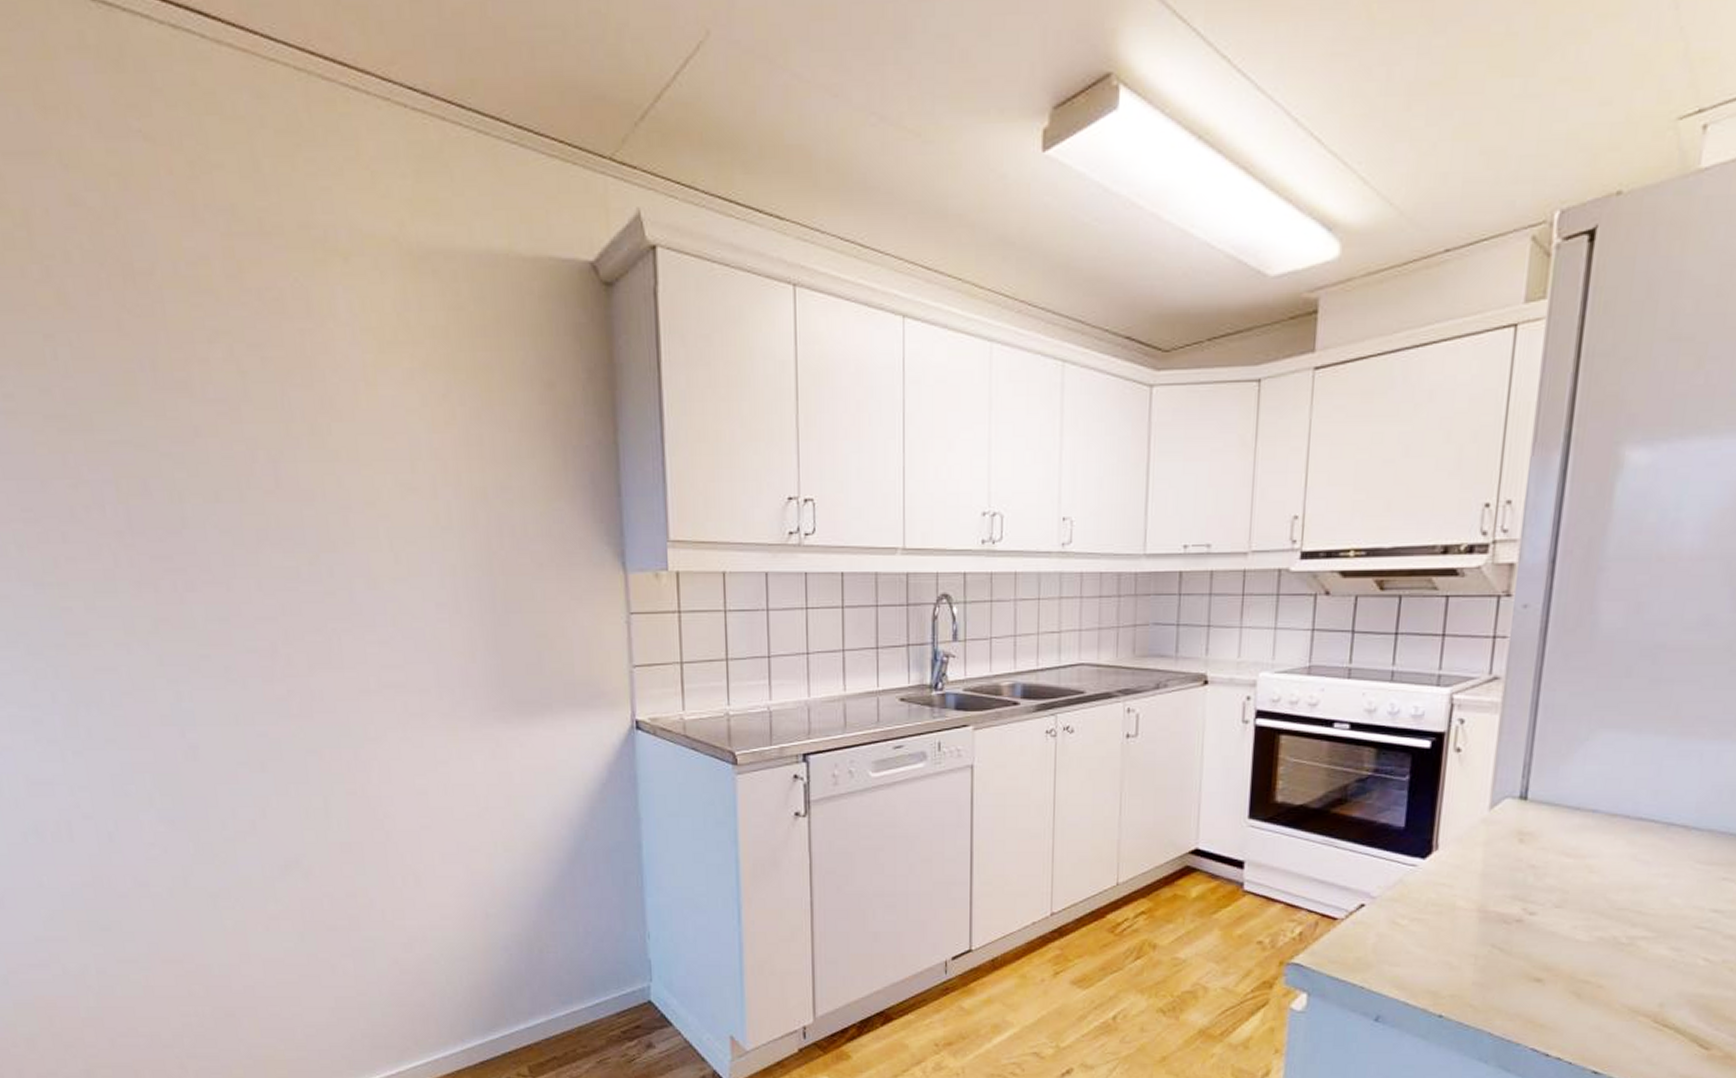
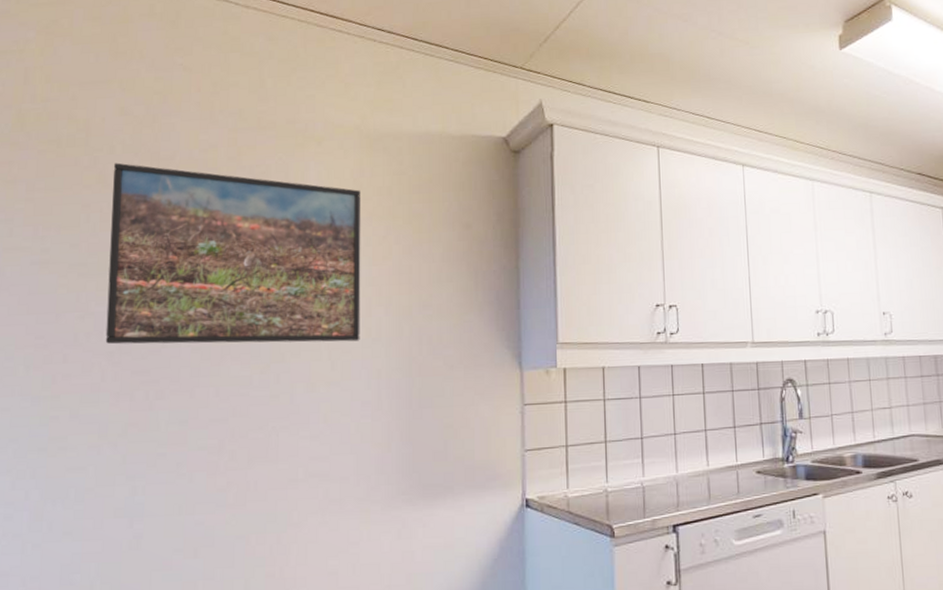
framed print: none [73,276,427,530] -> present [105,162,361,345]

